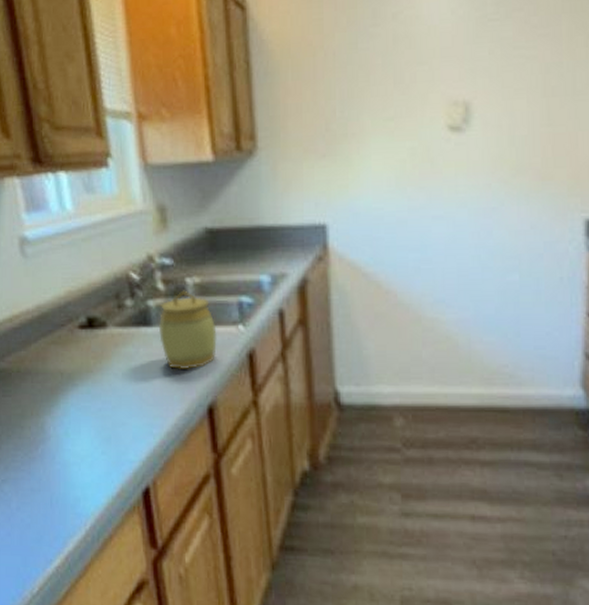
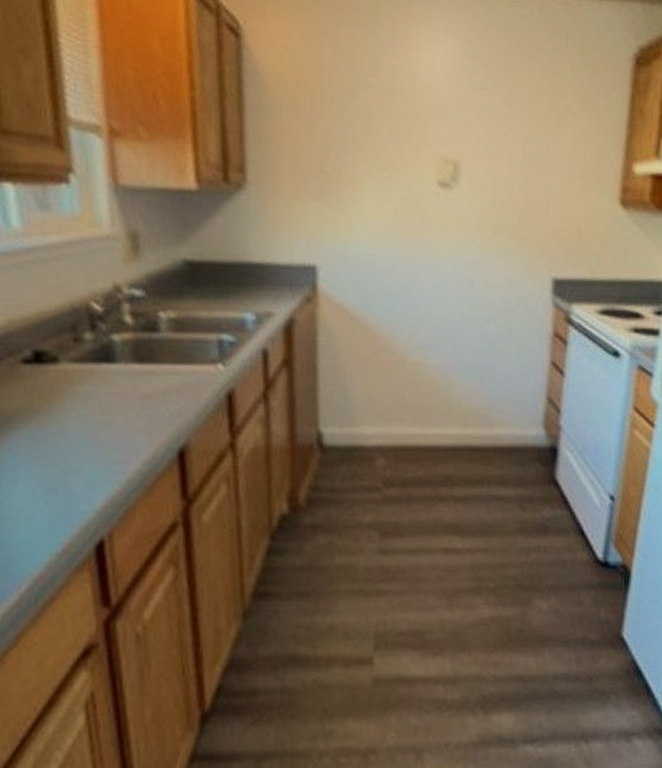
jar: present [158,290,217,369] -> none [123,325,193,410]

